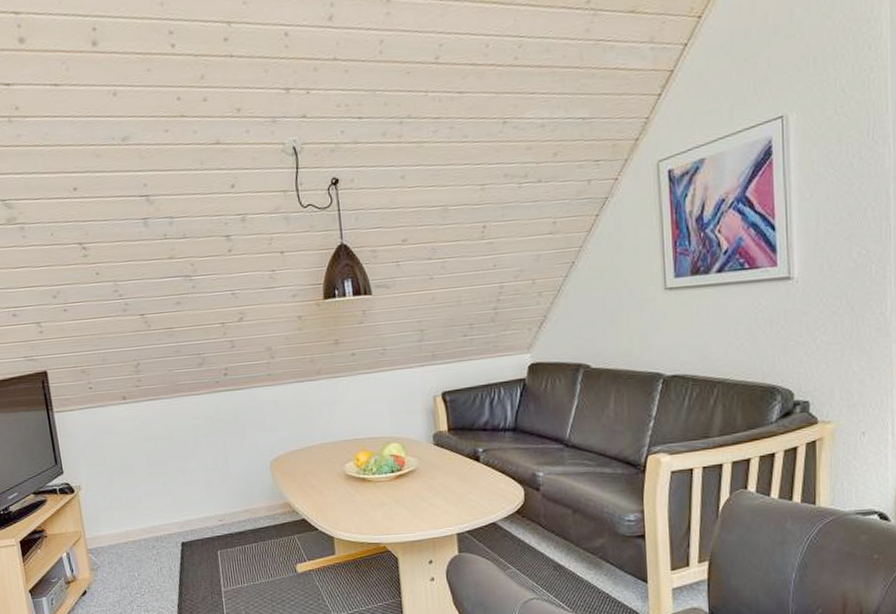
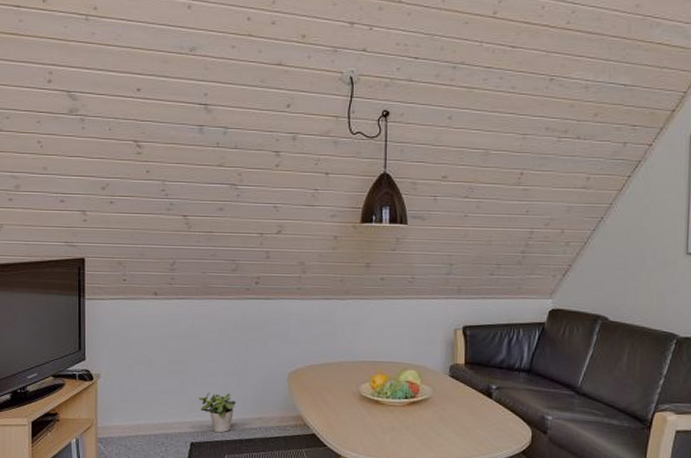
potted plant: none [183,488,222,530] -> present [199,392,236,433]

